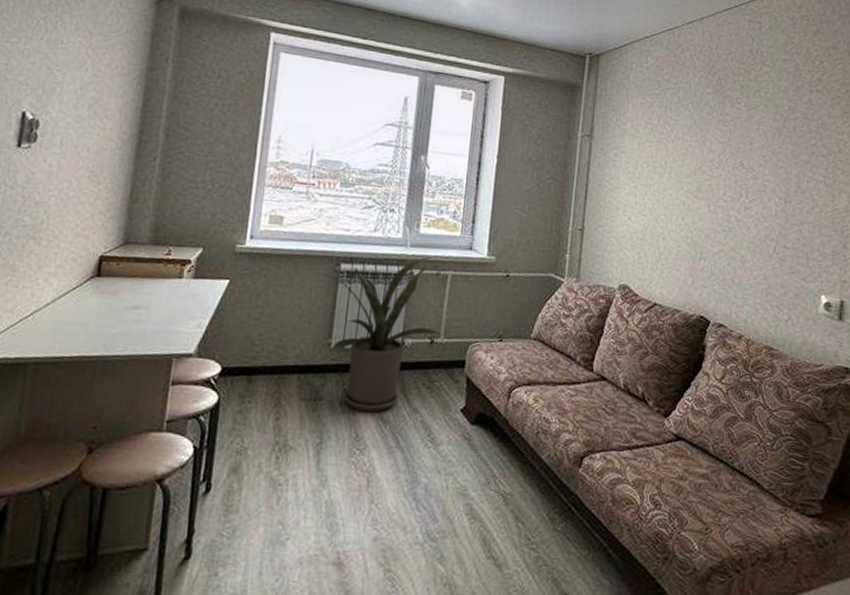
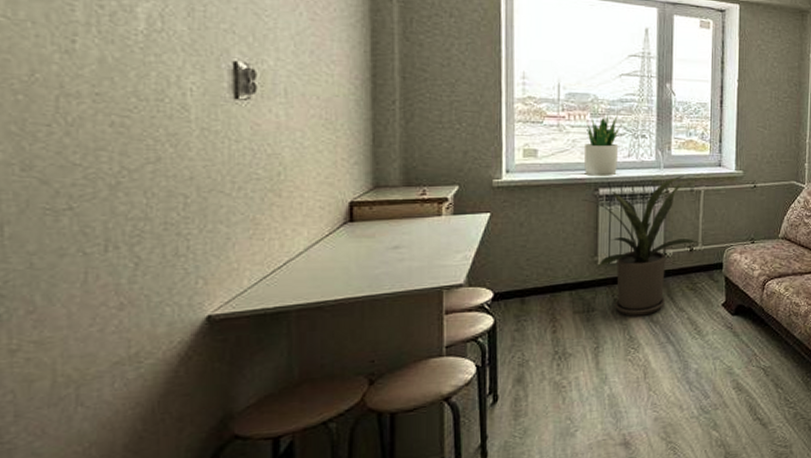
planter: none [328,185,368,252] -> present [583,115,619,177]

